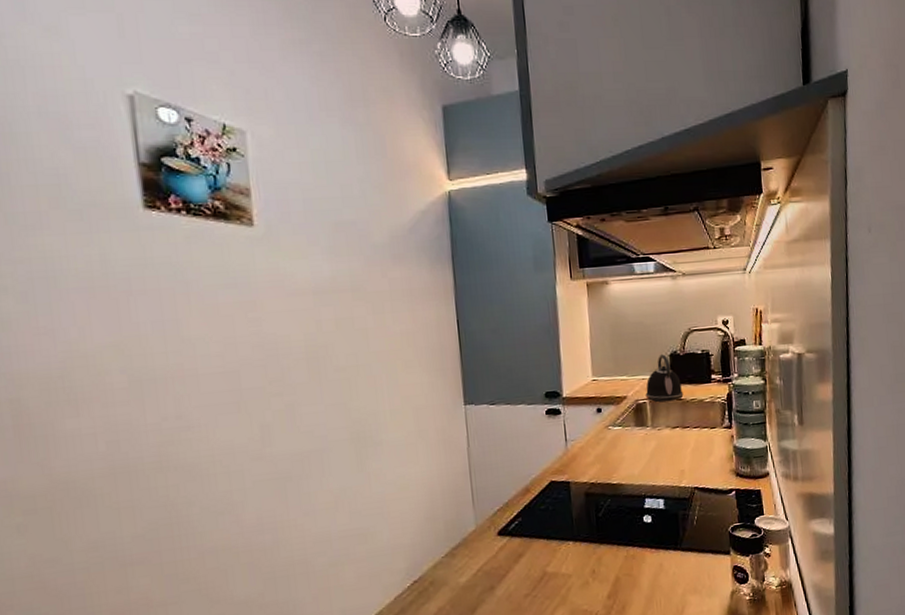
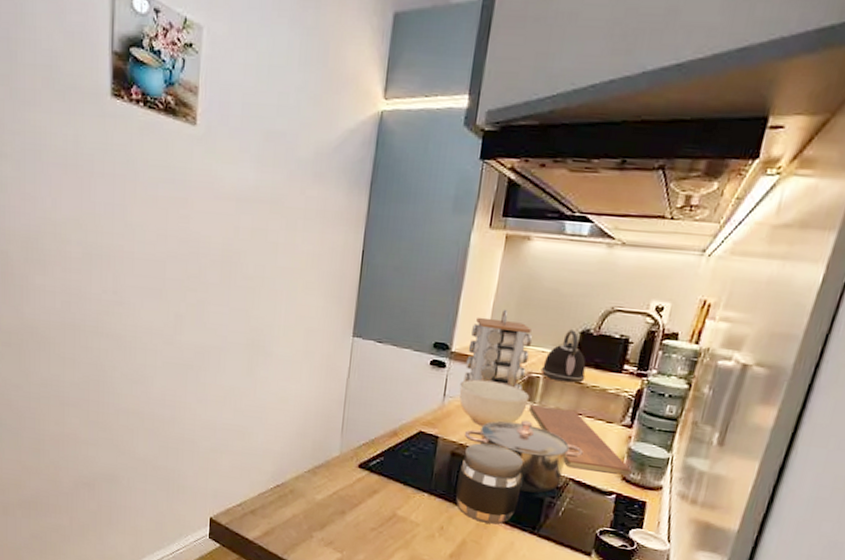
spice rack: none [576,348,634,423] -> present [463,309,533,390]
bowl: none [578,415,643,461] -> present [459,379,530,427]
cooking pot: none [592,444,699,513] -> present [464,420,583,494]
jar: none [596,474,657,554] -> present [455,443,524,524]
chopping board: none [643,425,743,477] -> present [528,405,633,476]

